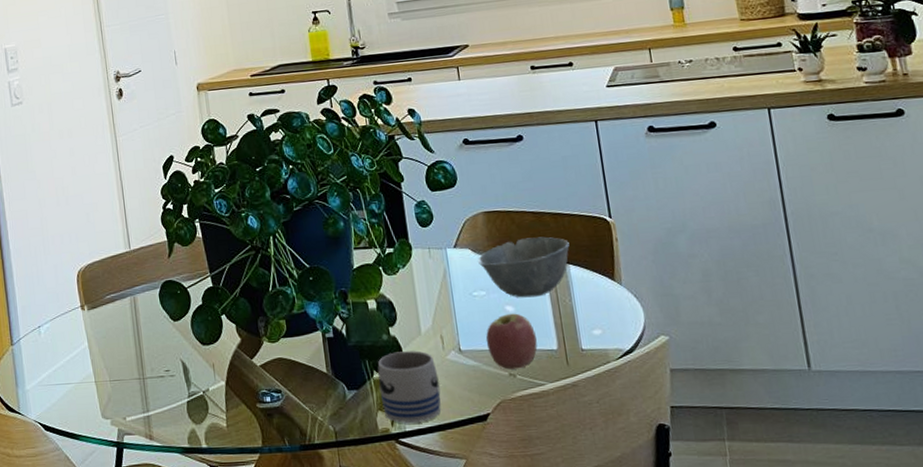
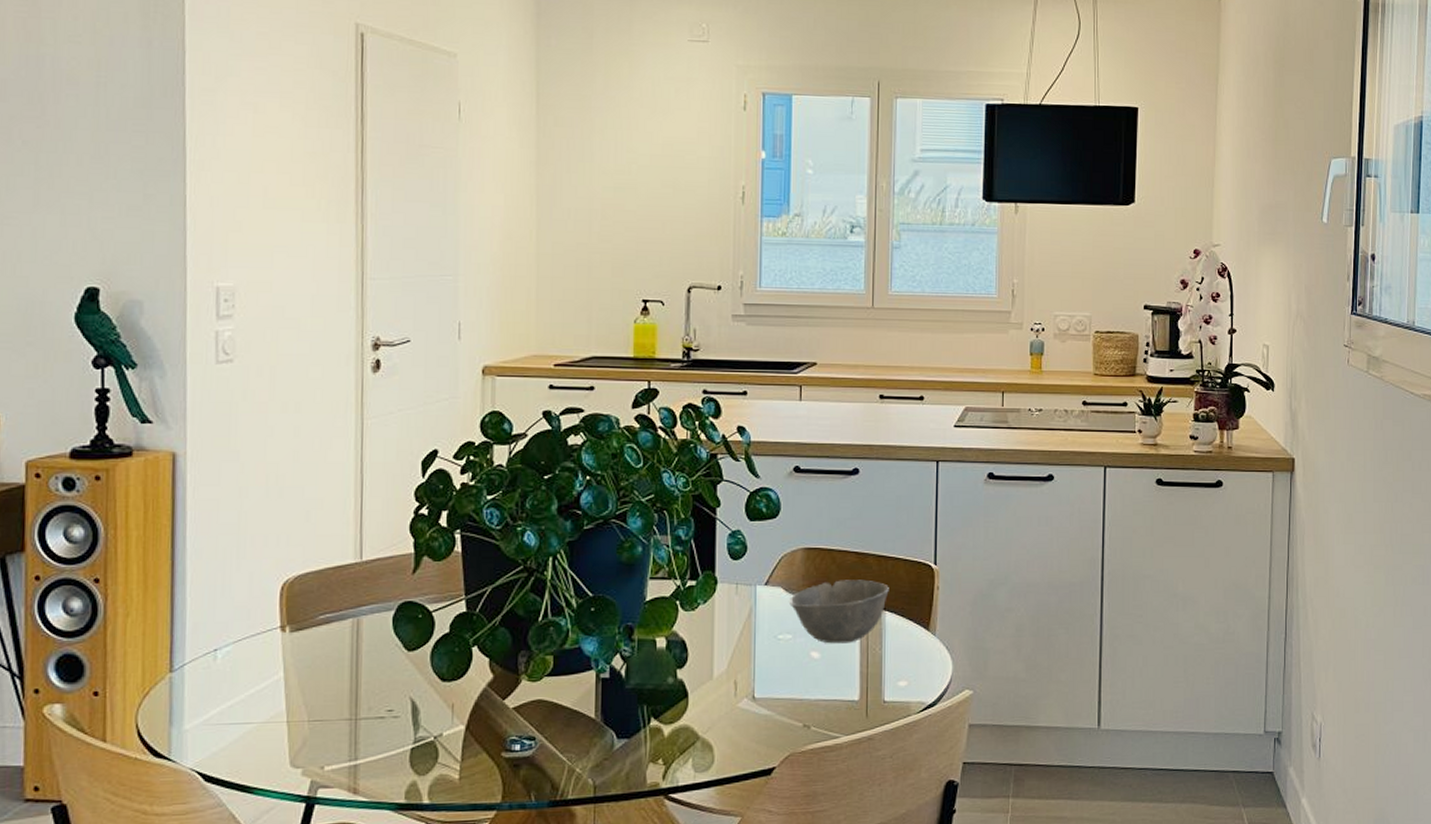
mug: present [377,350,441,424] -> none [654,696,725,777]
apple: present [486,313,538,370] -> none [784,660,838,721]

